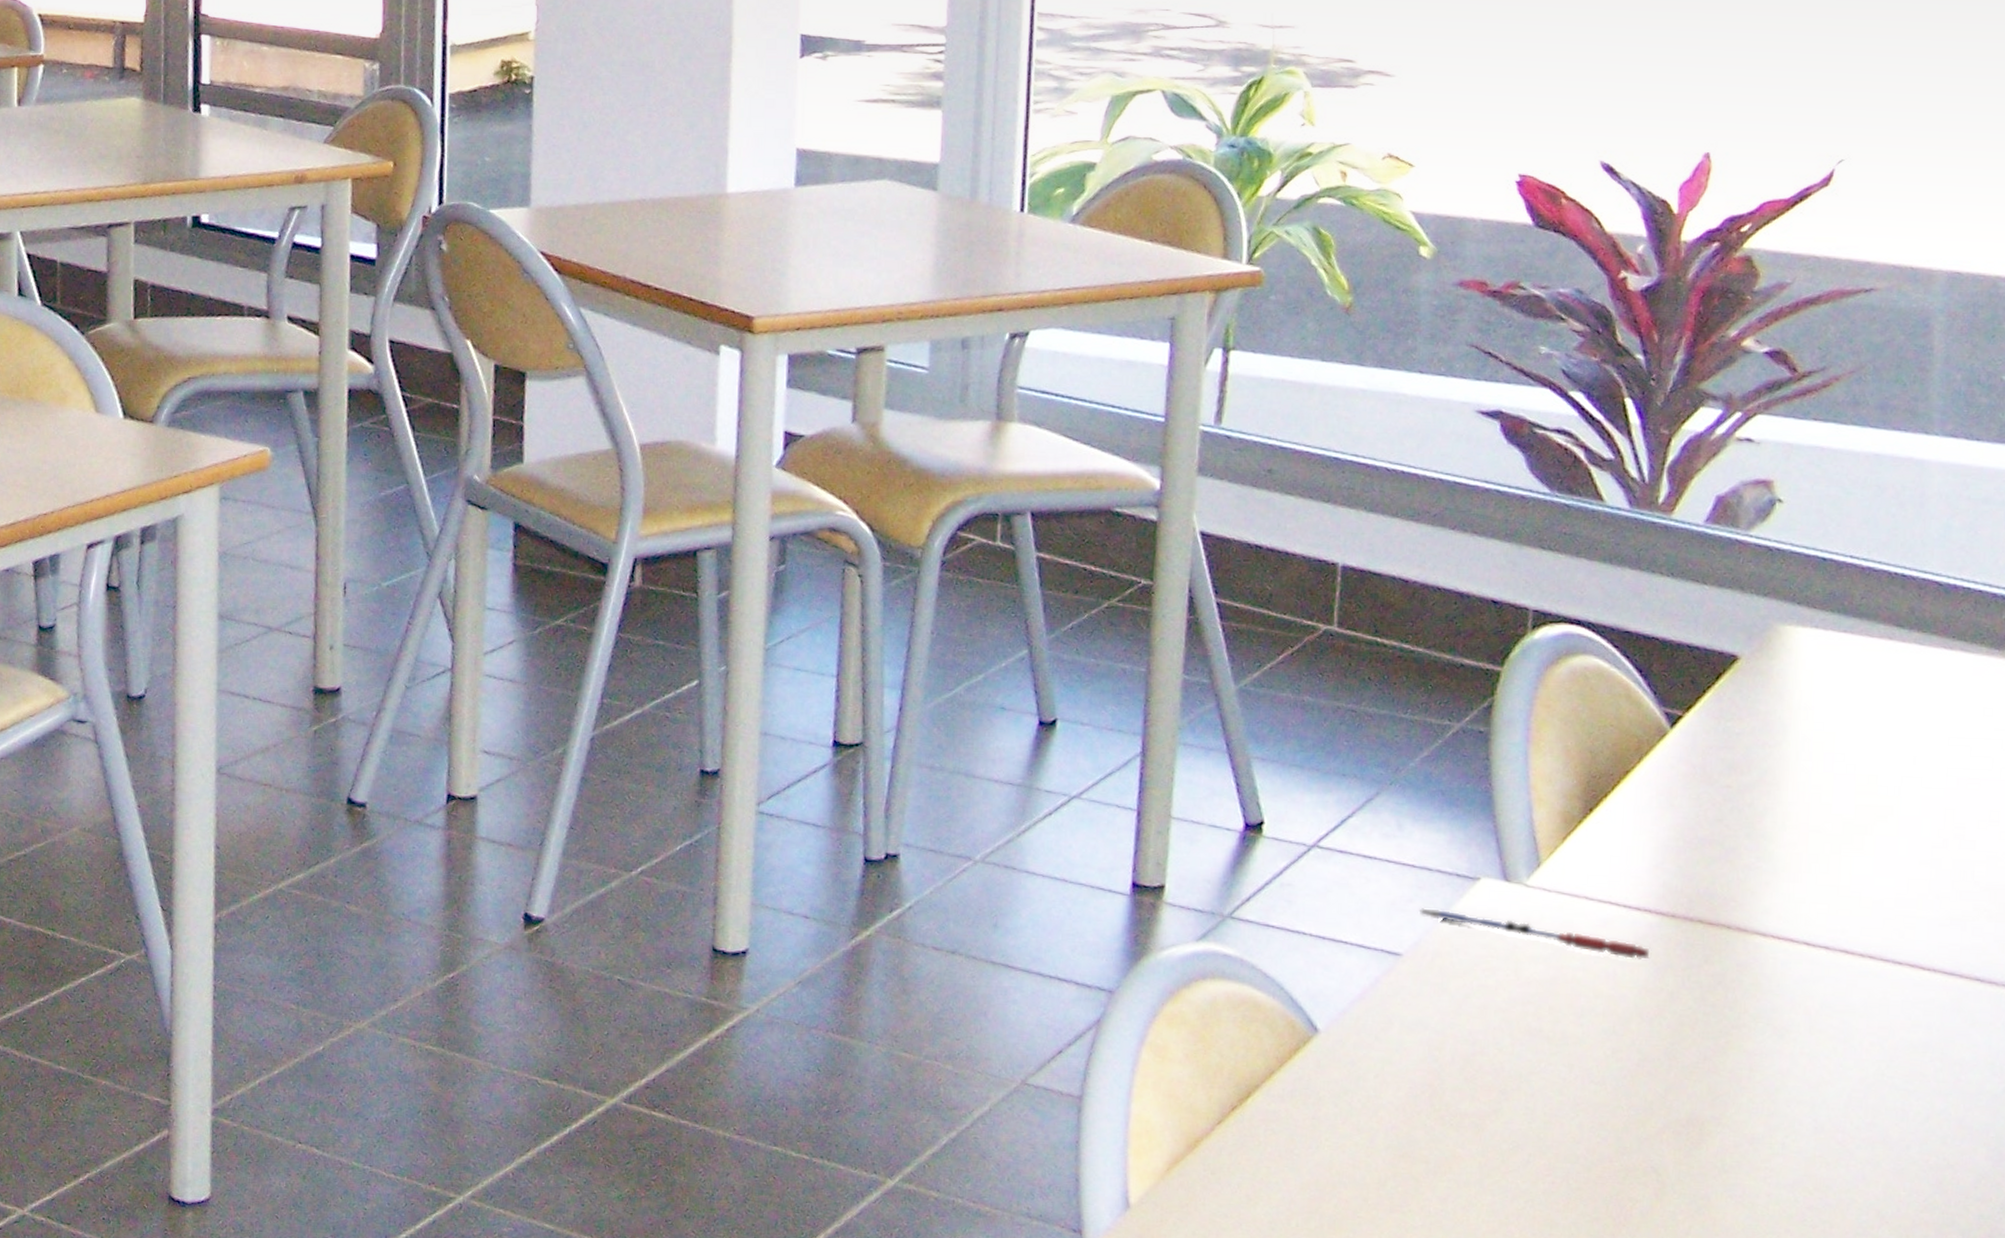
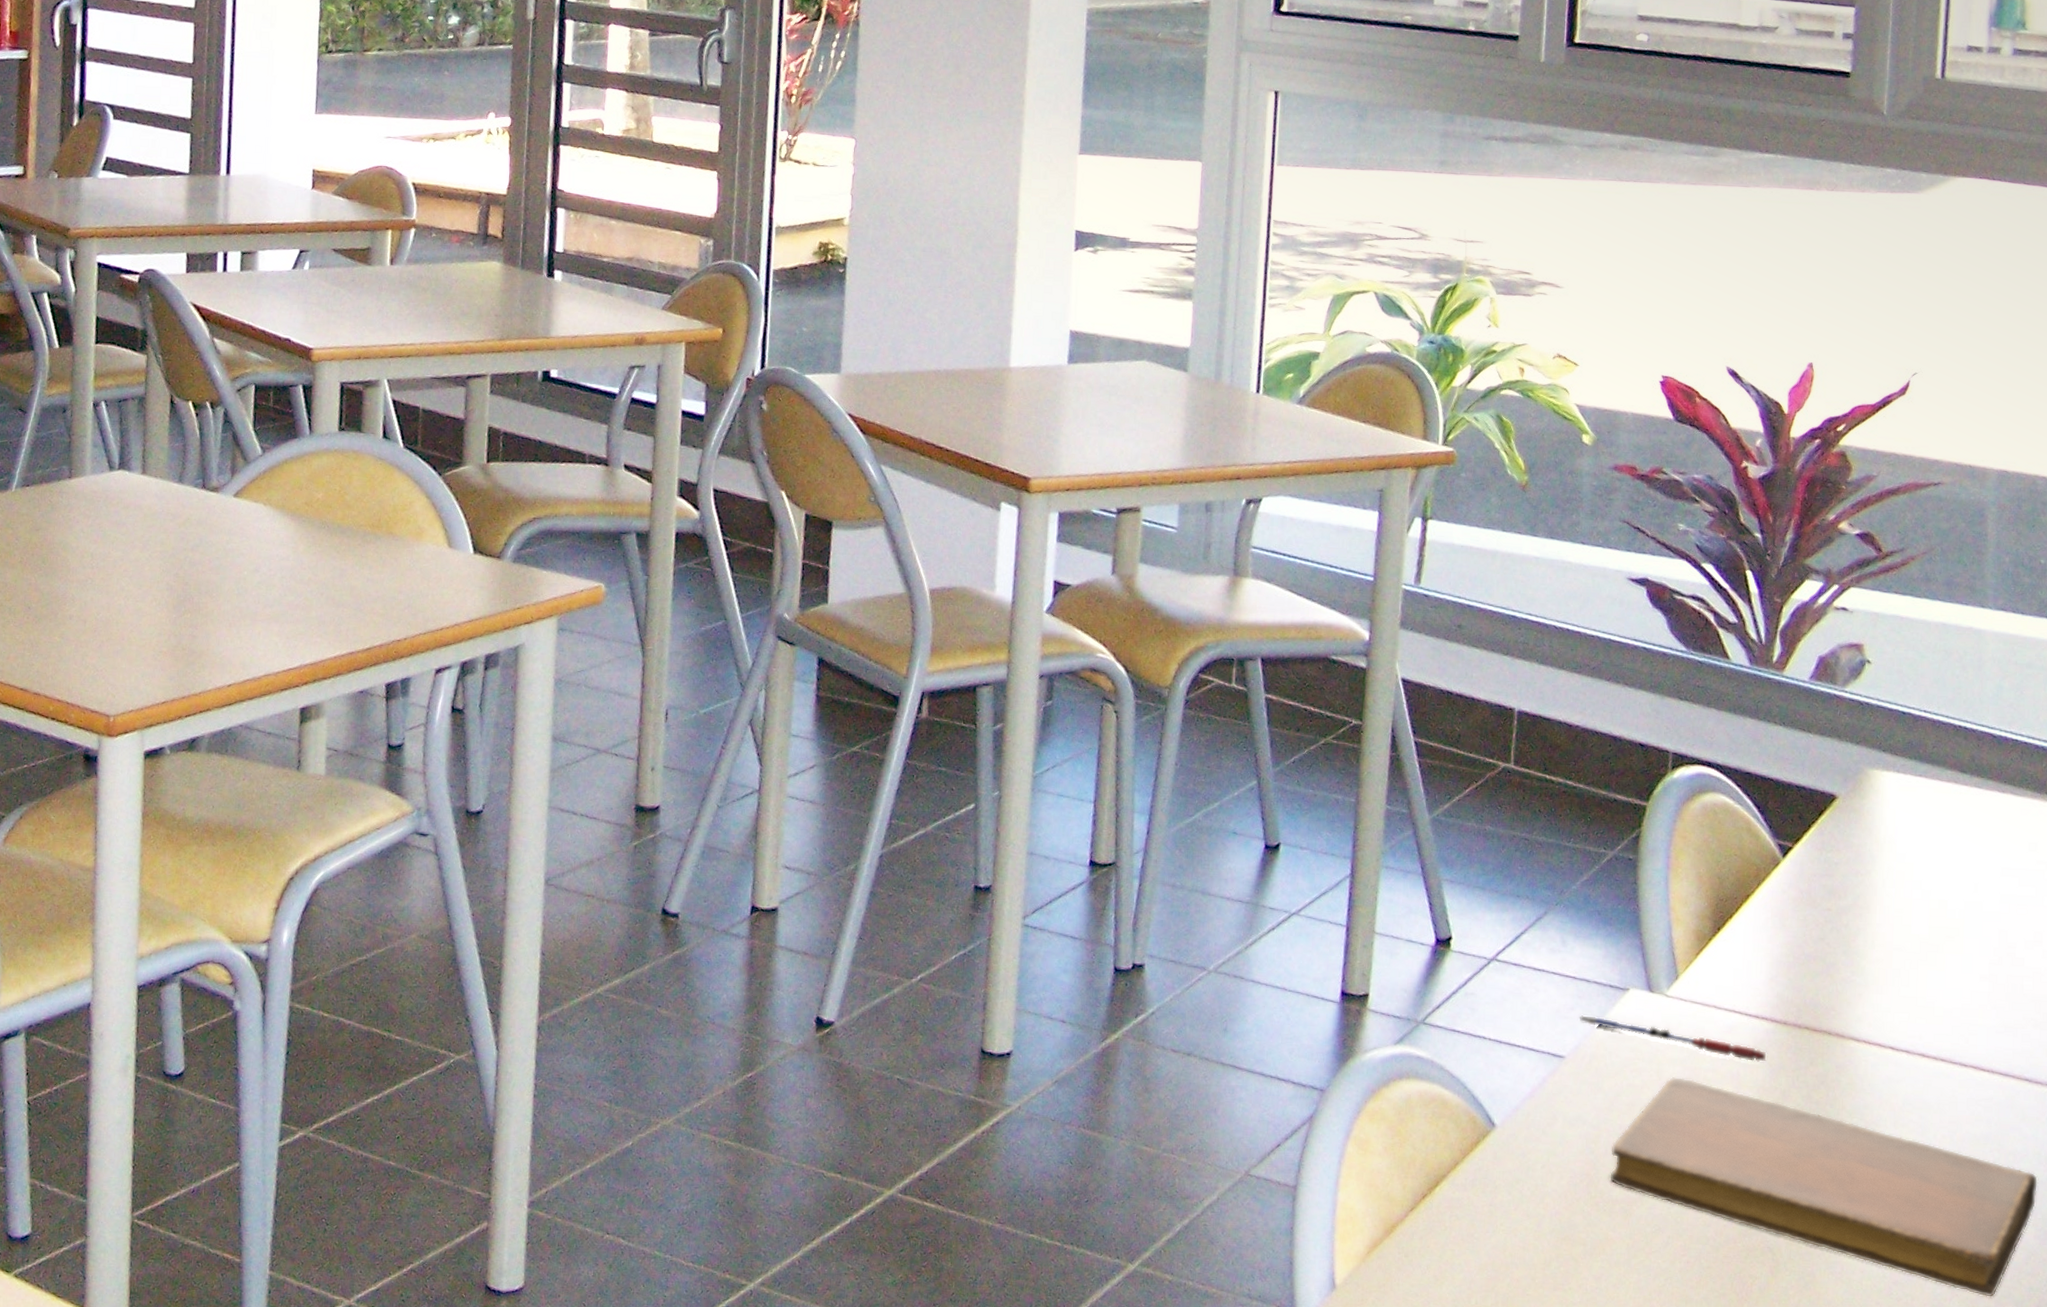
notebook: none [1457,976,1992,1226] -> present [1610,1076,2039,1297]

